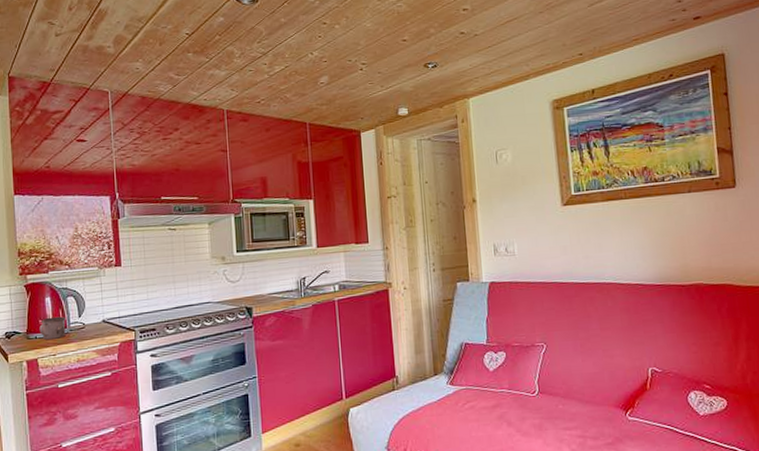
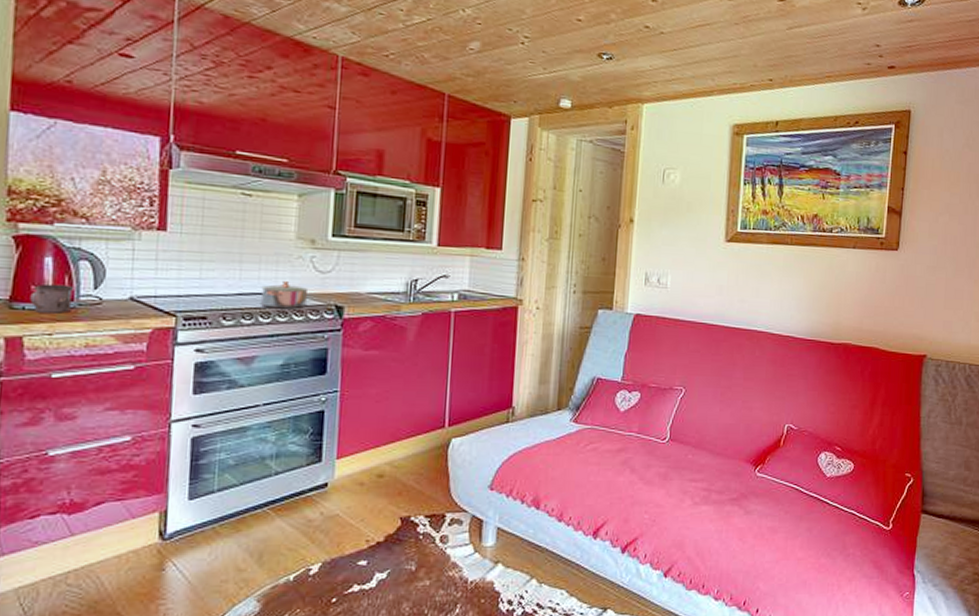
cooking pot: none [190,293,225,317] -> present [261,281,309,311]

